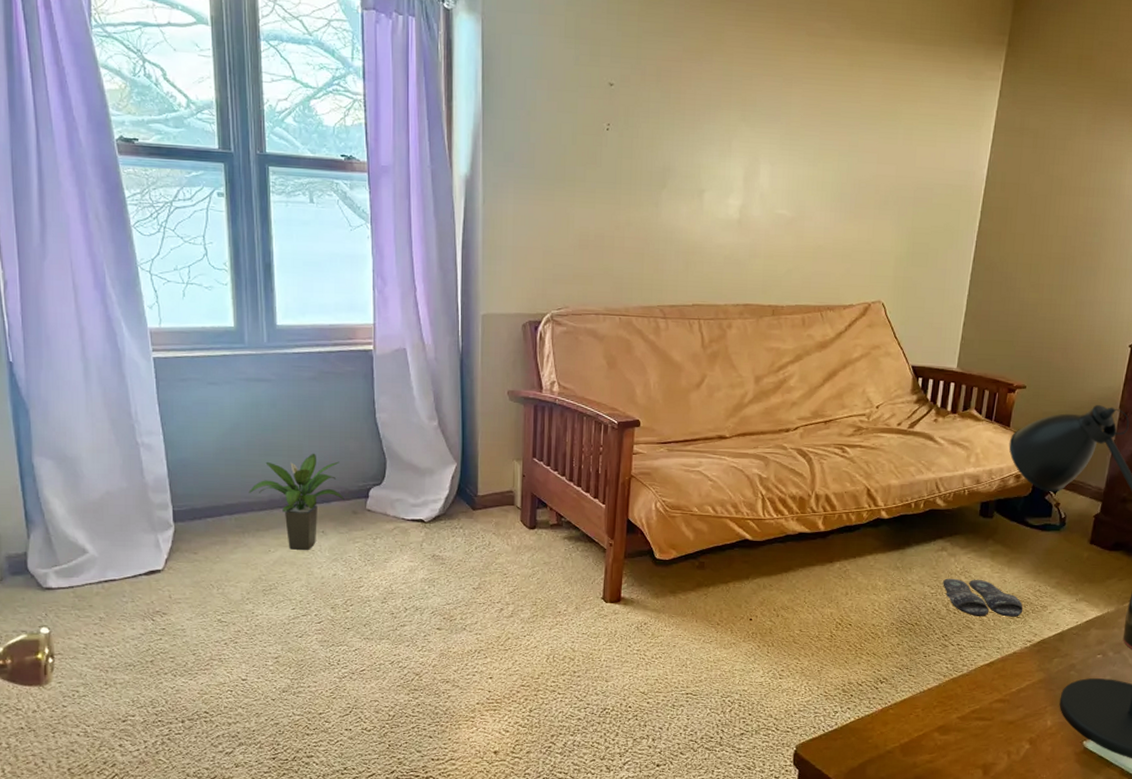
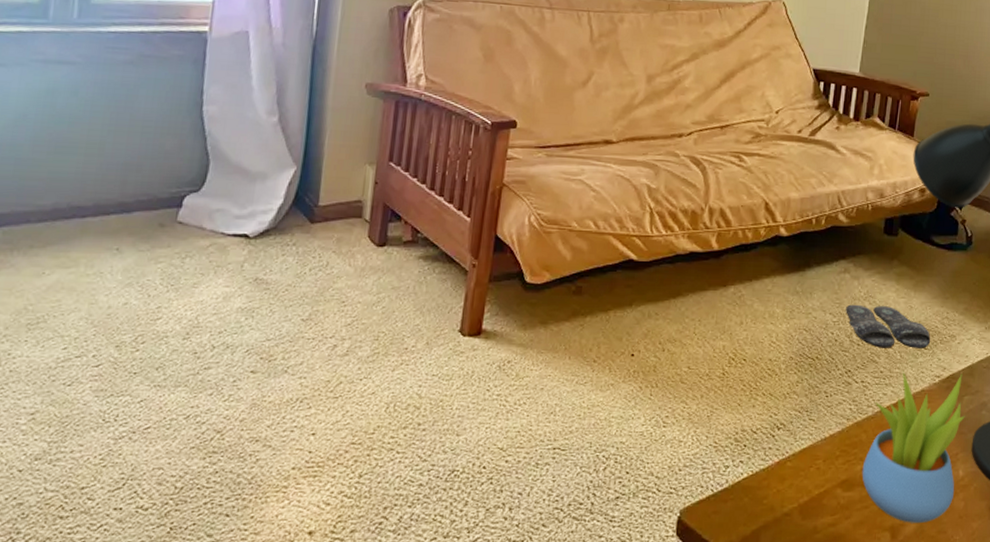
potted plant: present [249,453,344,550] -> none [26,151,151,272]
succulent plant: none [957,636,1055,763] -> present [862,371,966,523]

